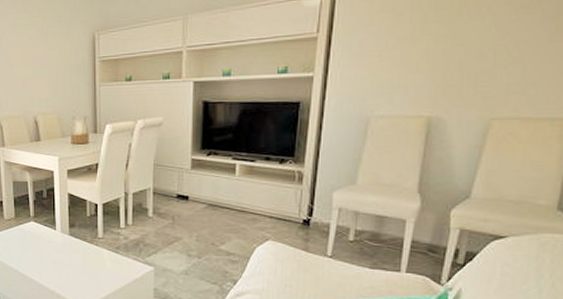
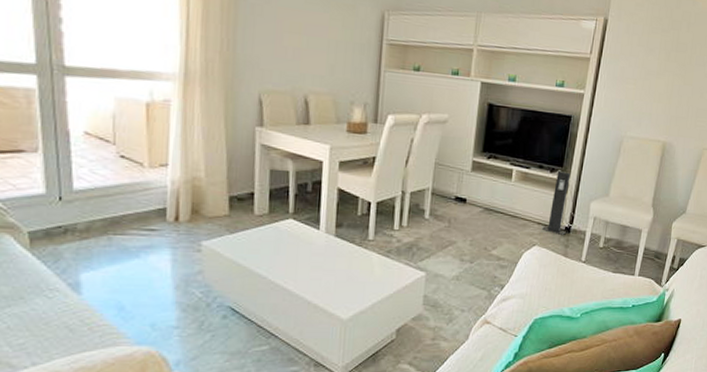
speaker: none [275,162,305,228] -> present [542,171,571,235]

